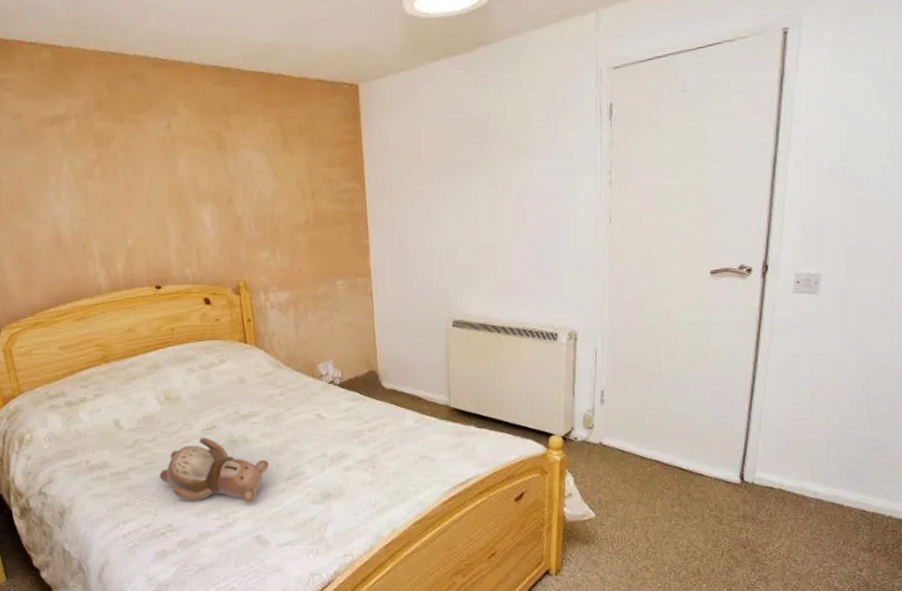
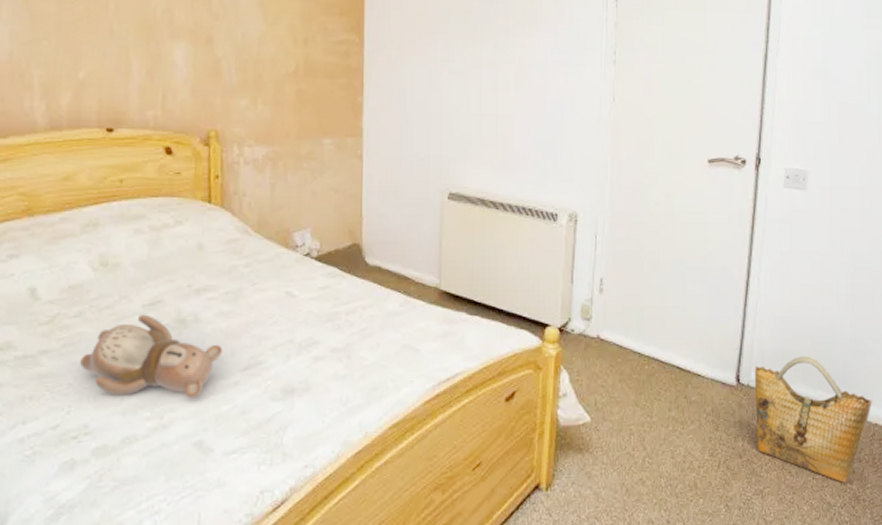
grocery bag: none [760,454,887,570] -> present [755,355,872,483]

